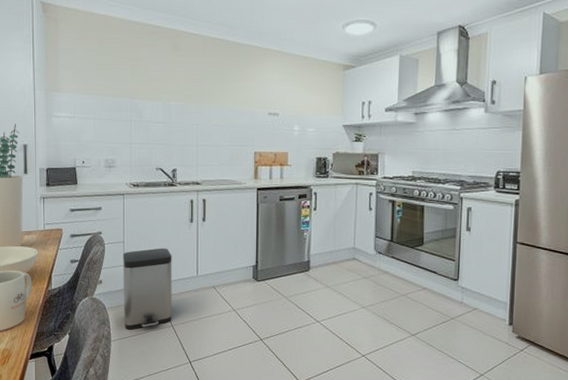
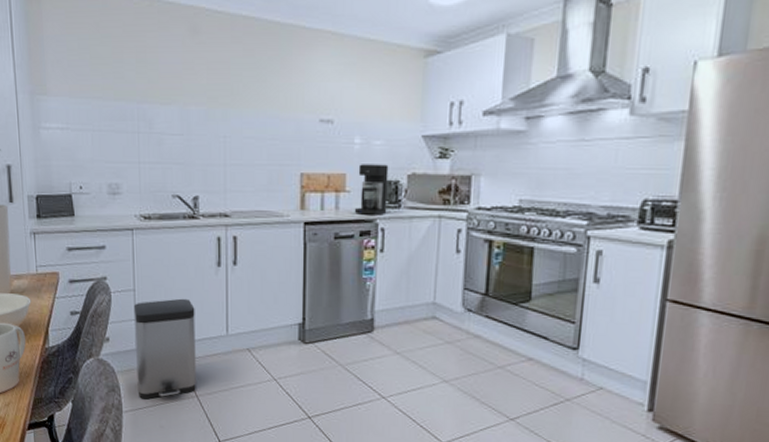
coffee maker: none [294,145,319,183] -> present [354,164,389,215]

